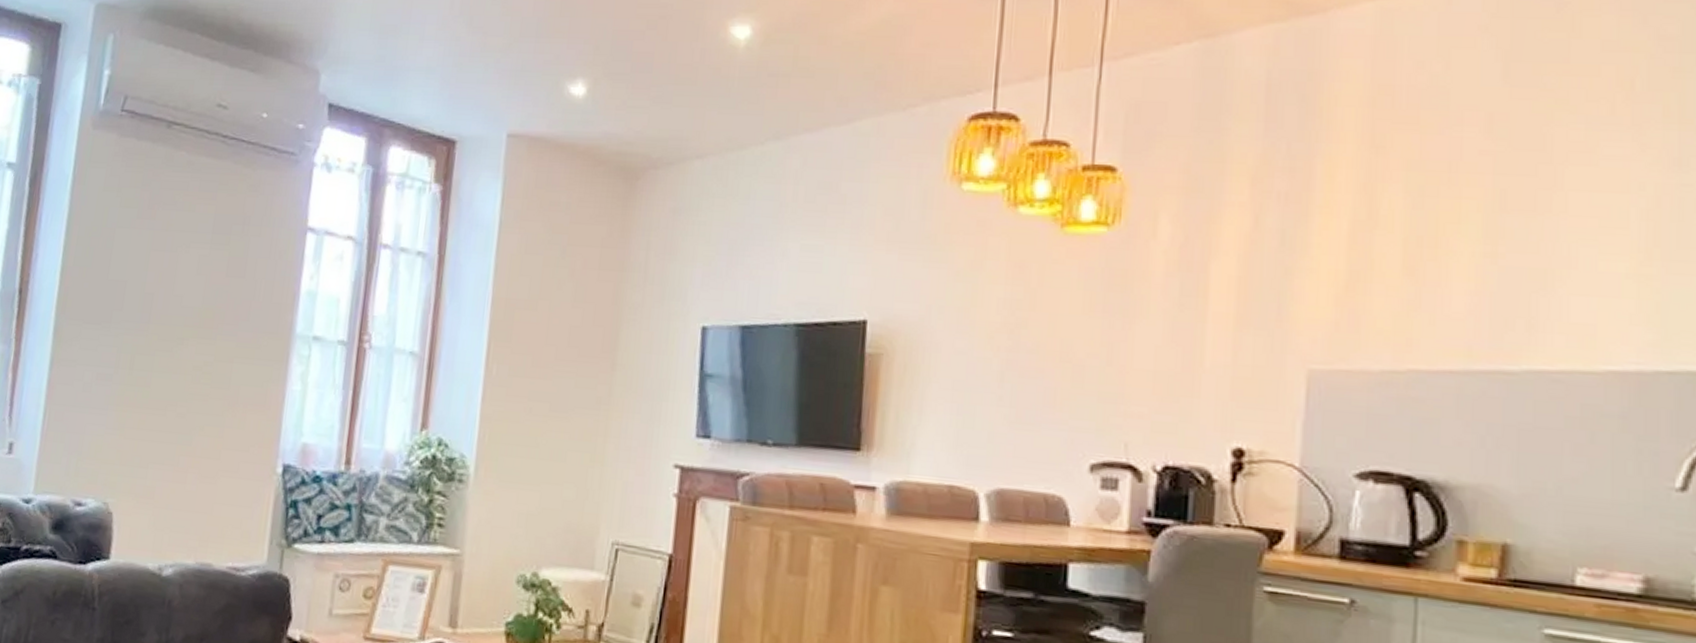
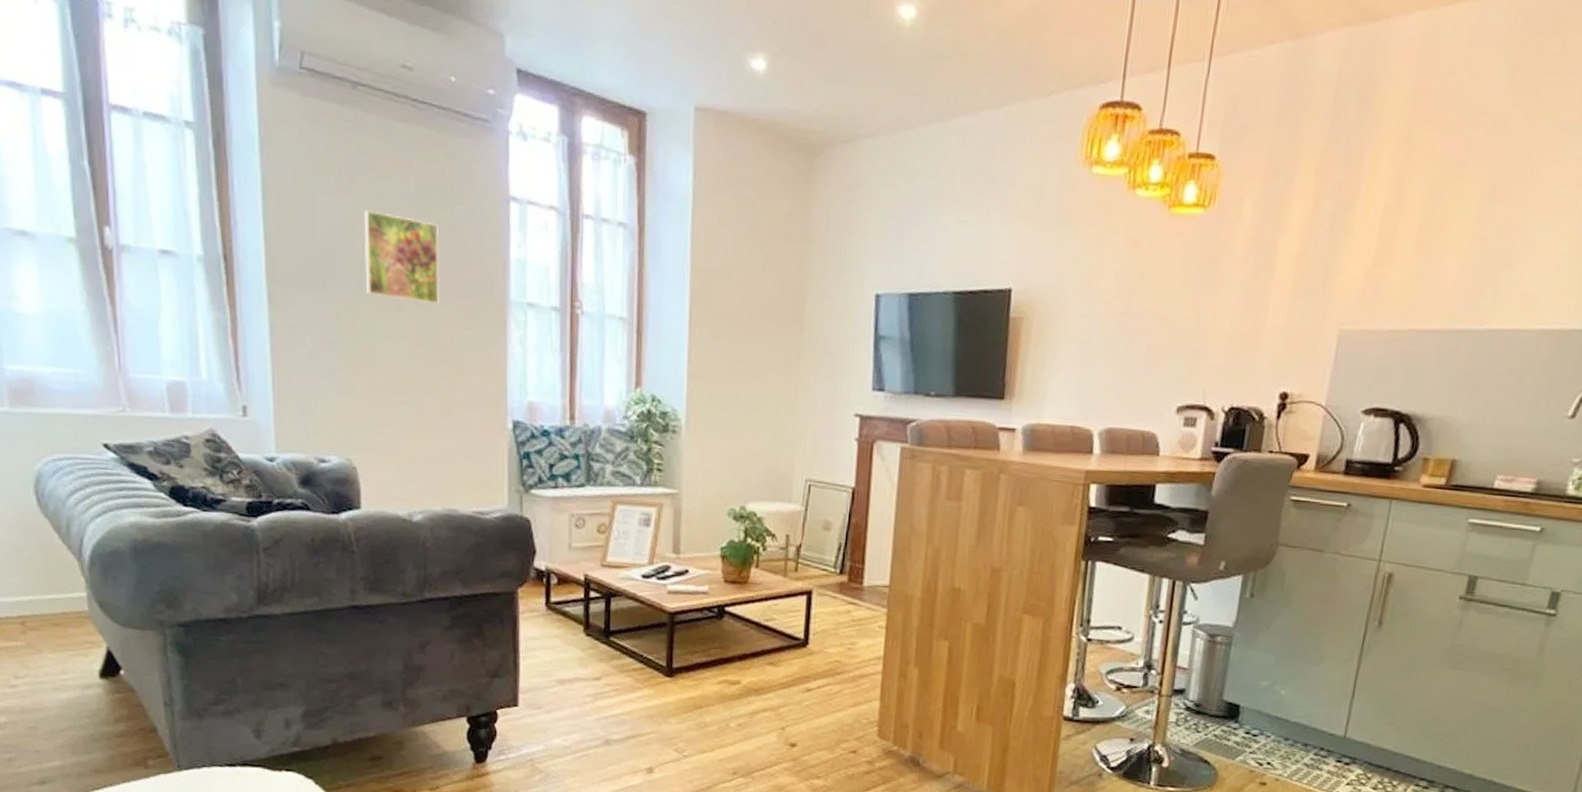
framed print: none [151,243,232,338] -> present [364,210,439,305]

